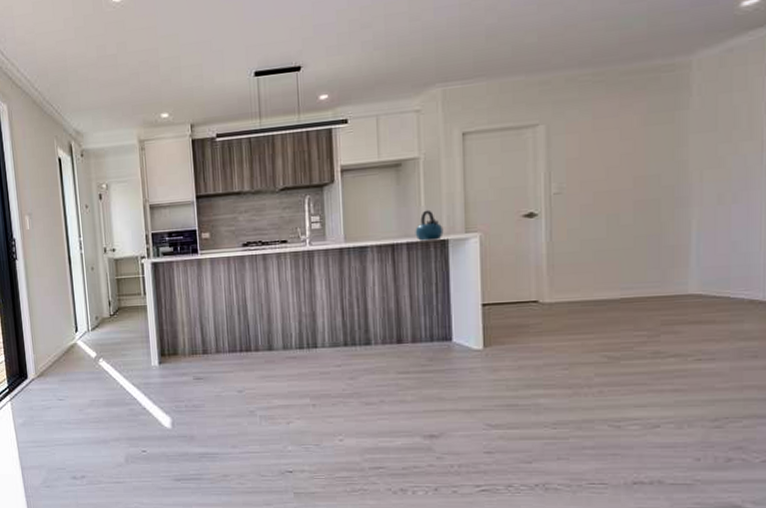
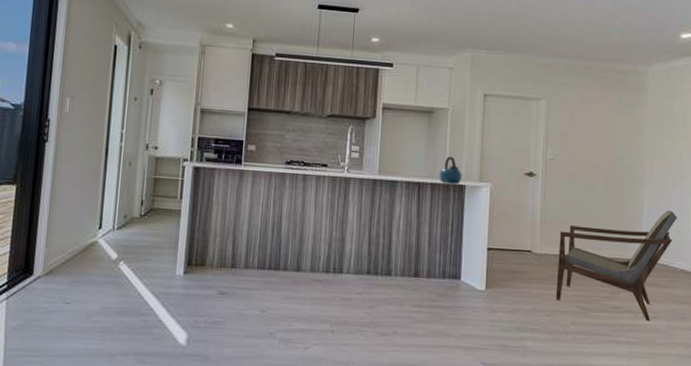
armchair: none [573,230,742,365] -> present [555,210,677,322]

